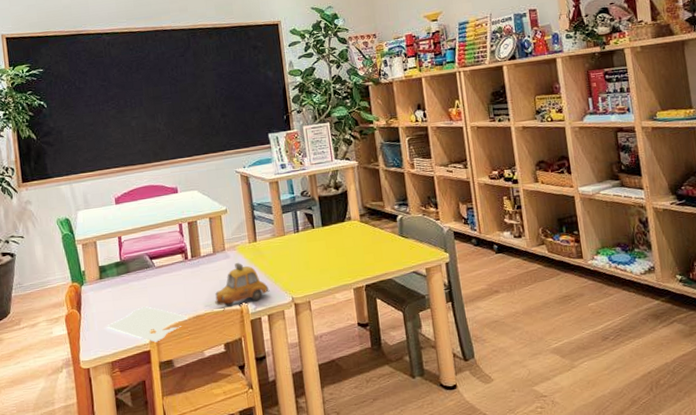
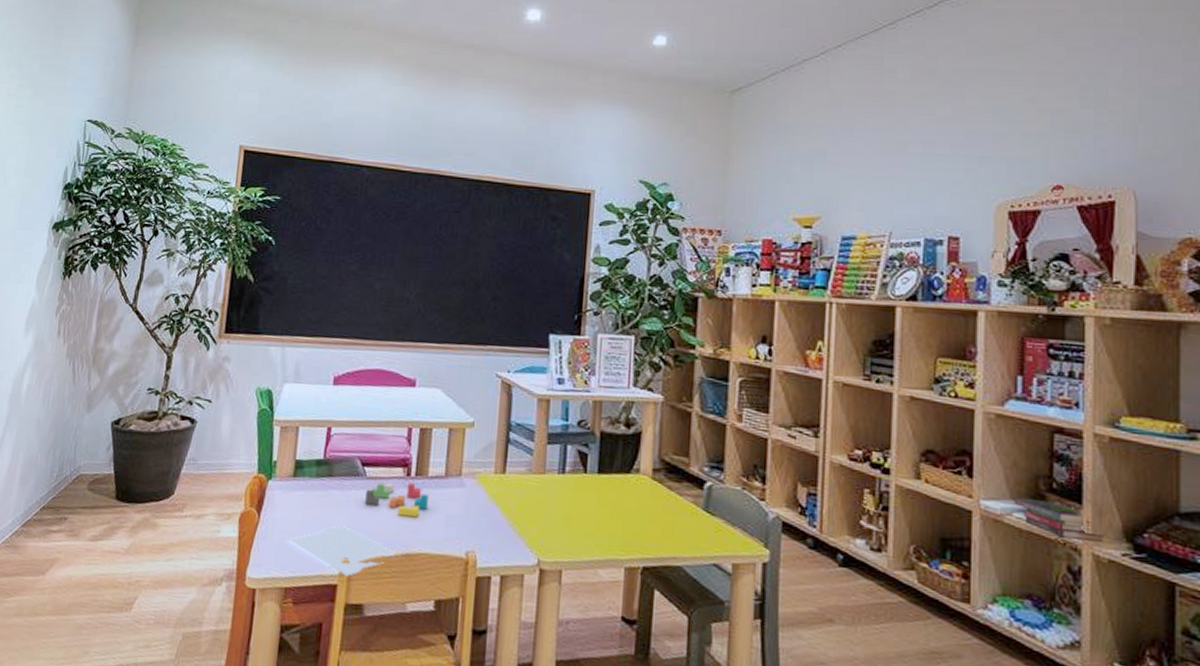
toy blocks: none [157,263,206,290] -> present [365,482,429,518]
toy car: present [215,263,270,307] -> none [434,496,510,554]
books: none [599,178,659,201] -> present [1013,498,1104,544]

